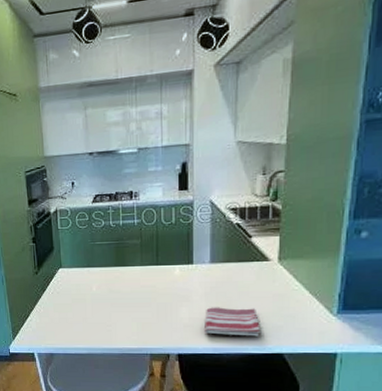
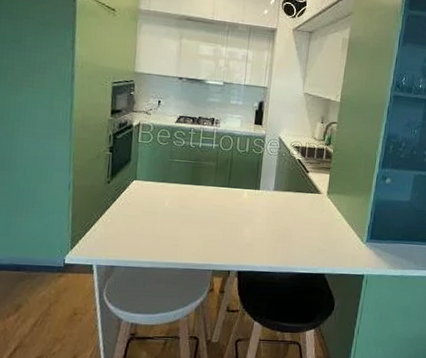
dish towel: present [205,307,260,337] -> none [263,229,309,258]

